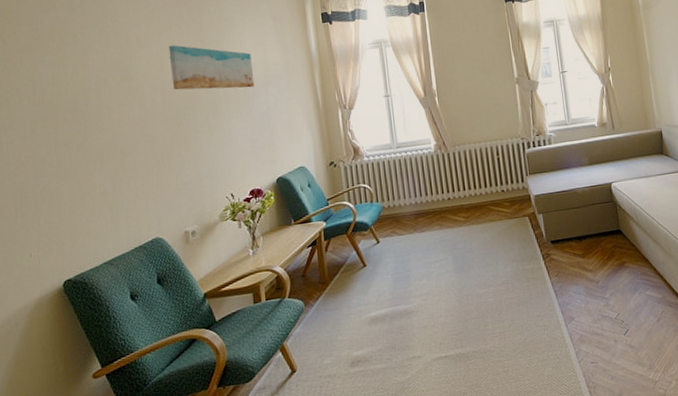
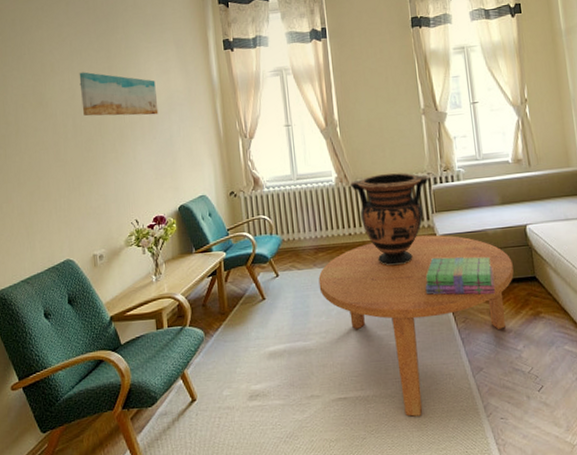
coffee table: none [419,195,601,369] -> present [318,235,514,417]
vase: none [449,138,523,227] -> present [350,172,429,266]
stack of books: none [520,214,584,252] -> present [425,256,495,295]

